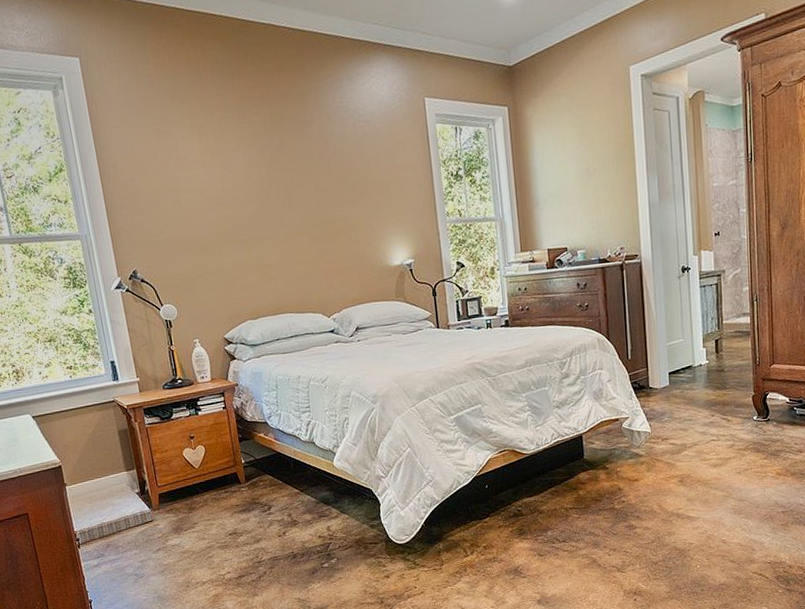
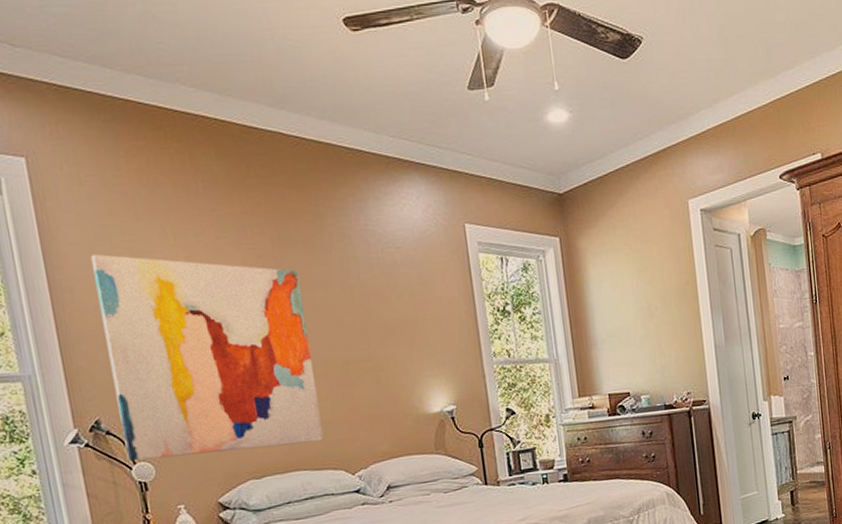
wall art: none [128,135,305,304] -> present [91,253,324,462]

